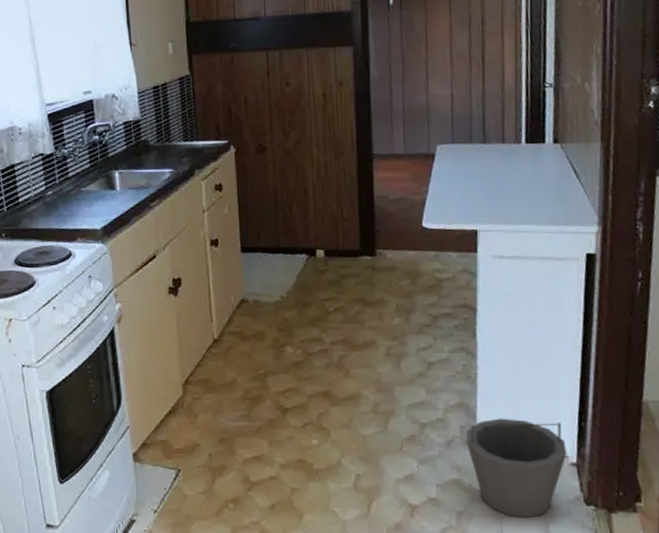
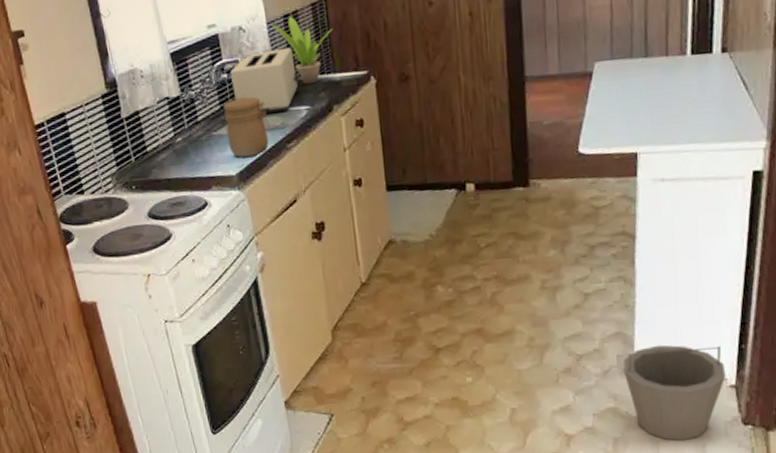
jar: none [92,158,136,213] -> present [222,96,271,158]
toaster: none [102,115,164,175] -> present [231,47,298,114]
potted plant: none [142,87,198,150] -> present [272,16,333,85]

